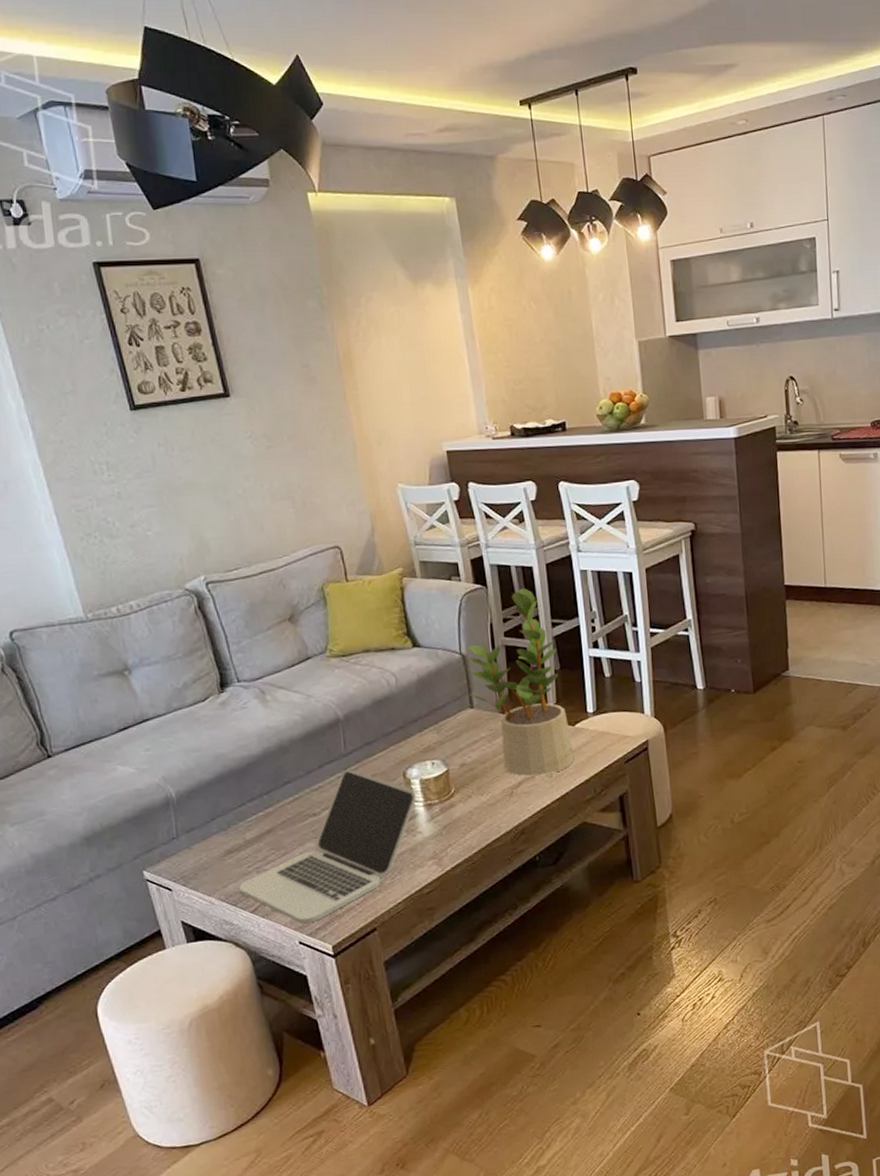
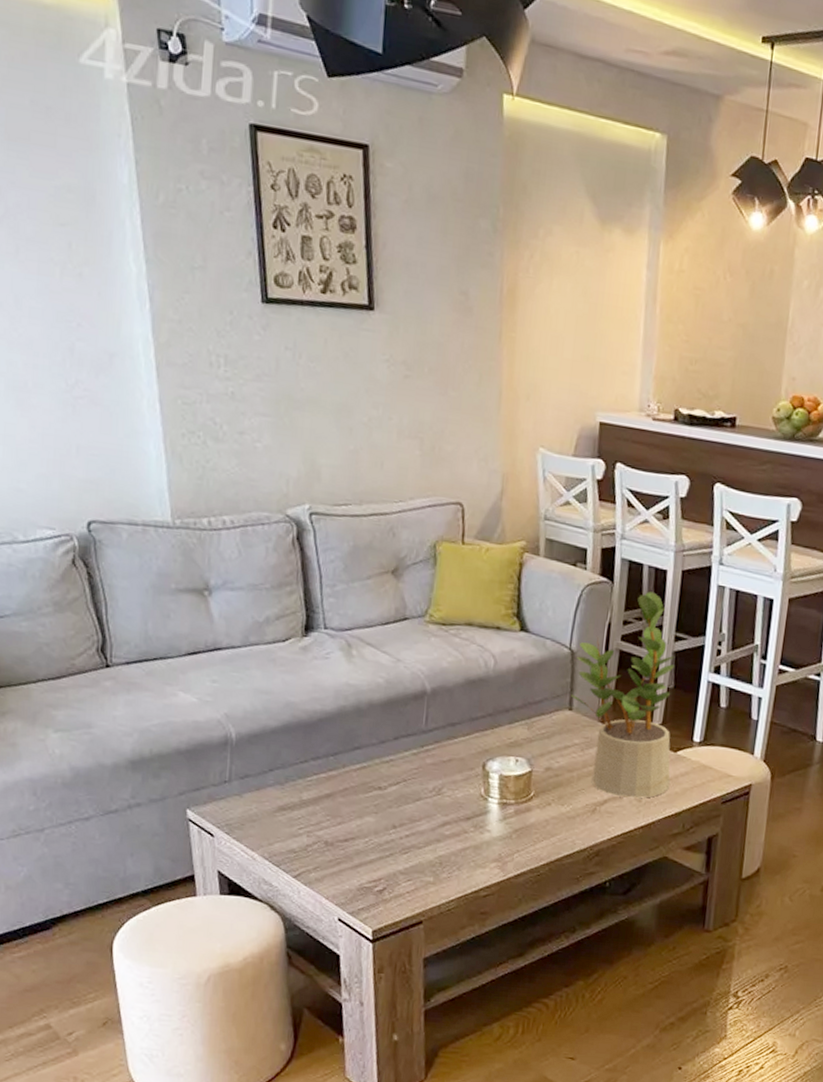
laptop: present [239,770,416,924] -> none [285,748,492,901]

